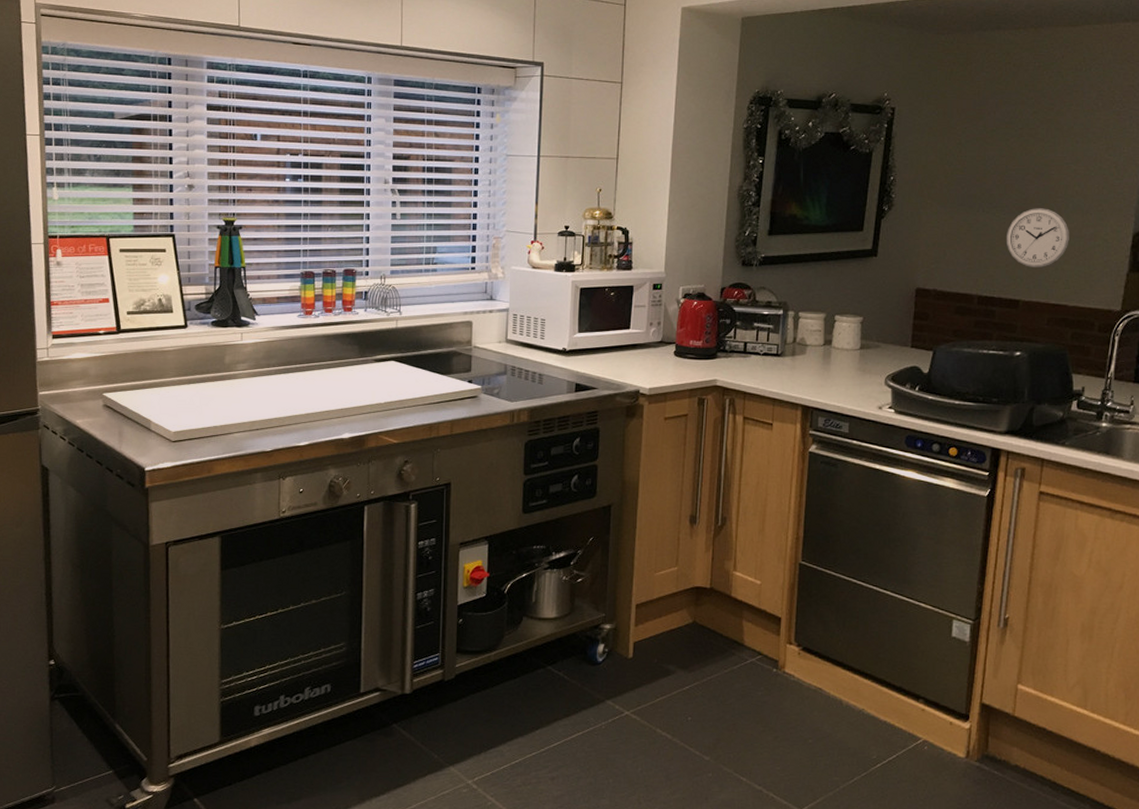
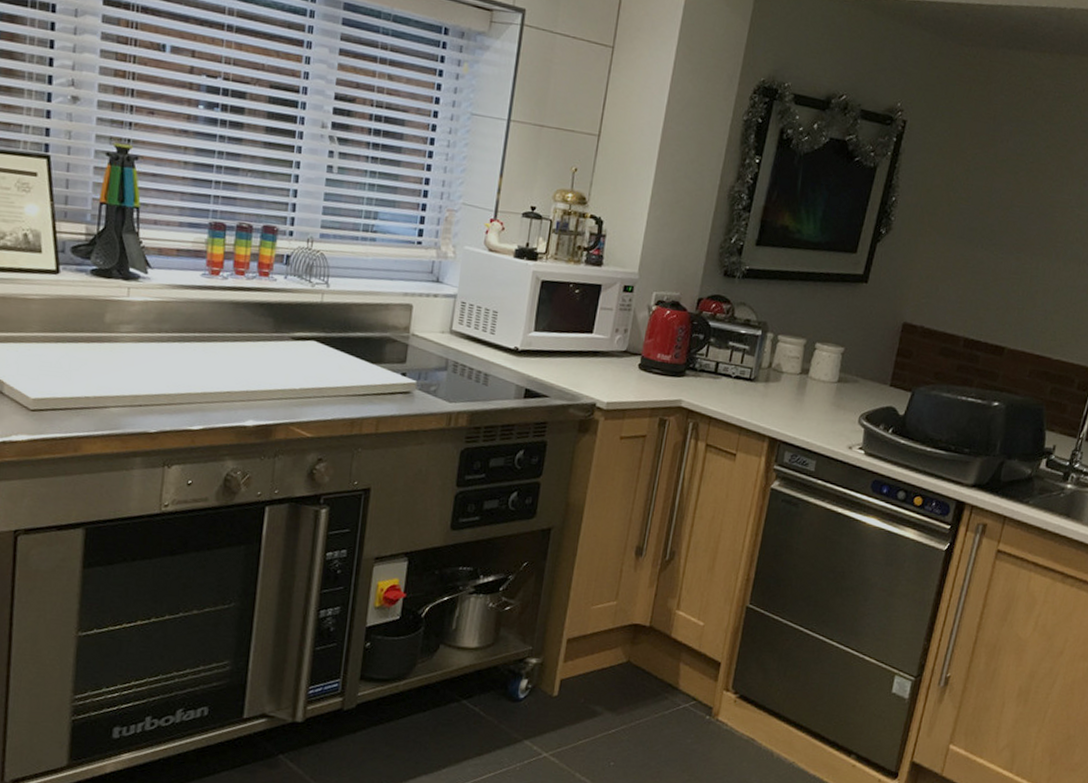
wall clock: present [1006,208,1069,267] -> none [1000,250,1064,315]

